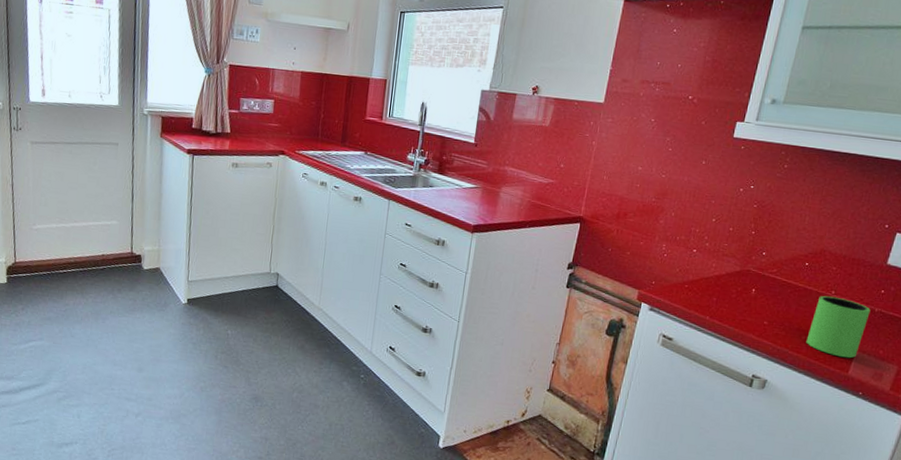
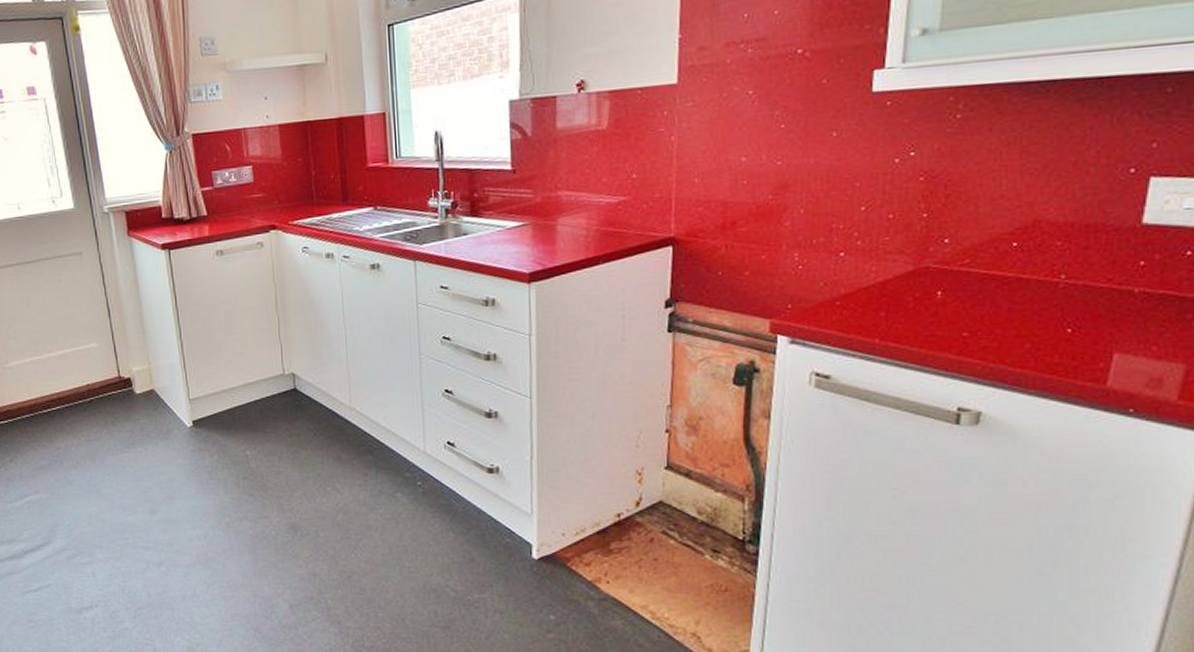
mug: present [806,295,871,359] -> none [1032,282,1127,365]

